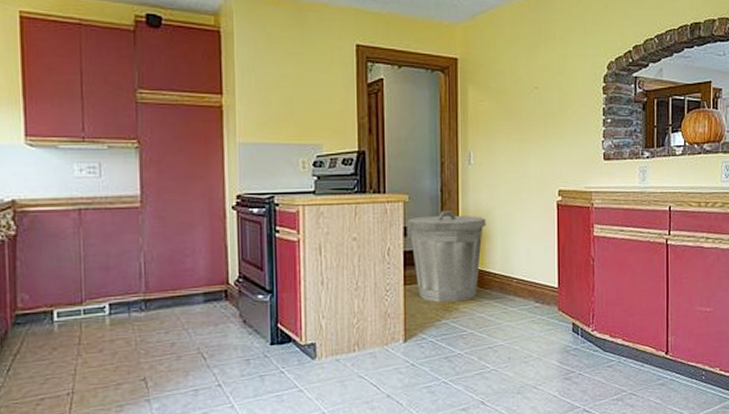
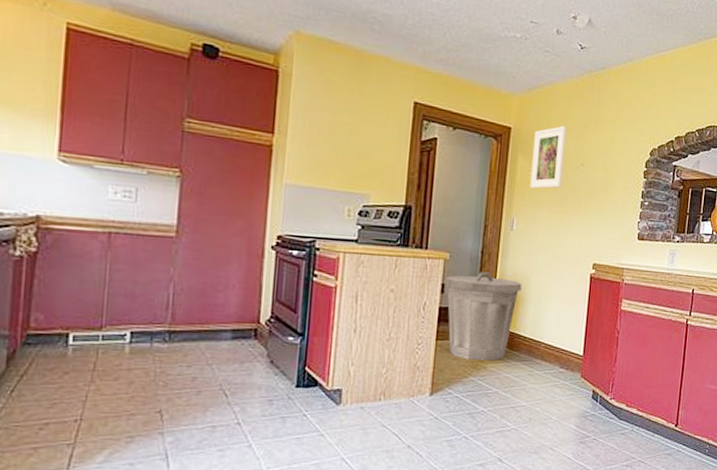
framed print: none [482,49,517,118] -> present [529,125,567,189]

